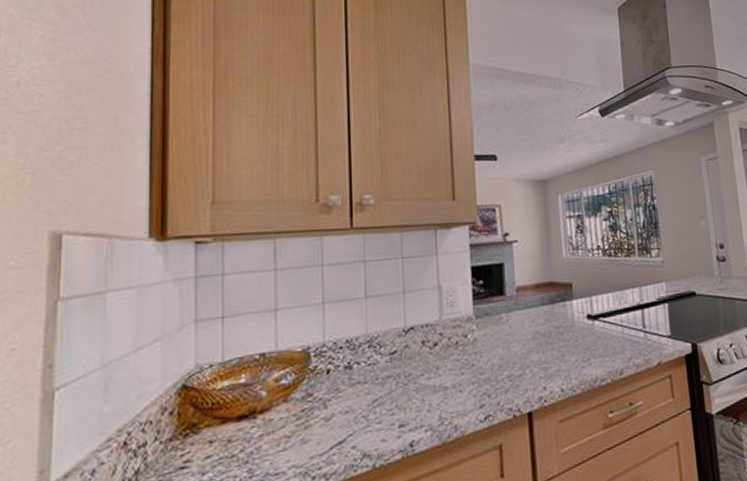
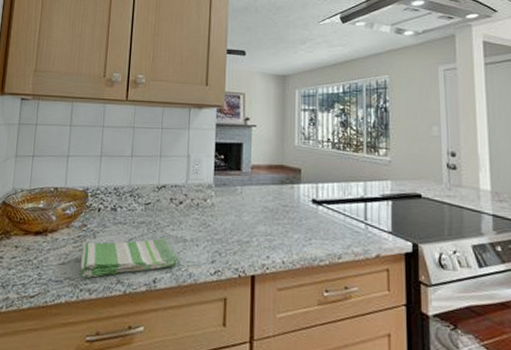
dish towel: none [307,390,439,462] -> present [80,238,178,278]

